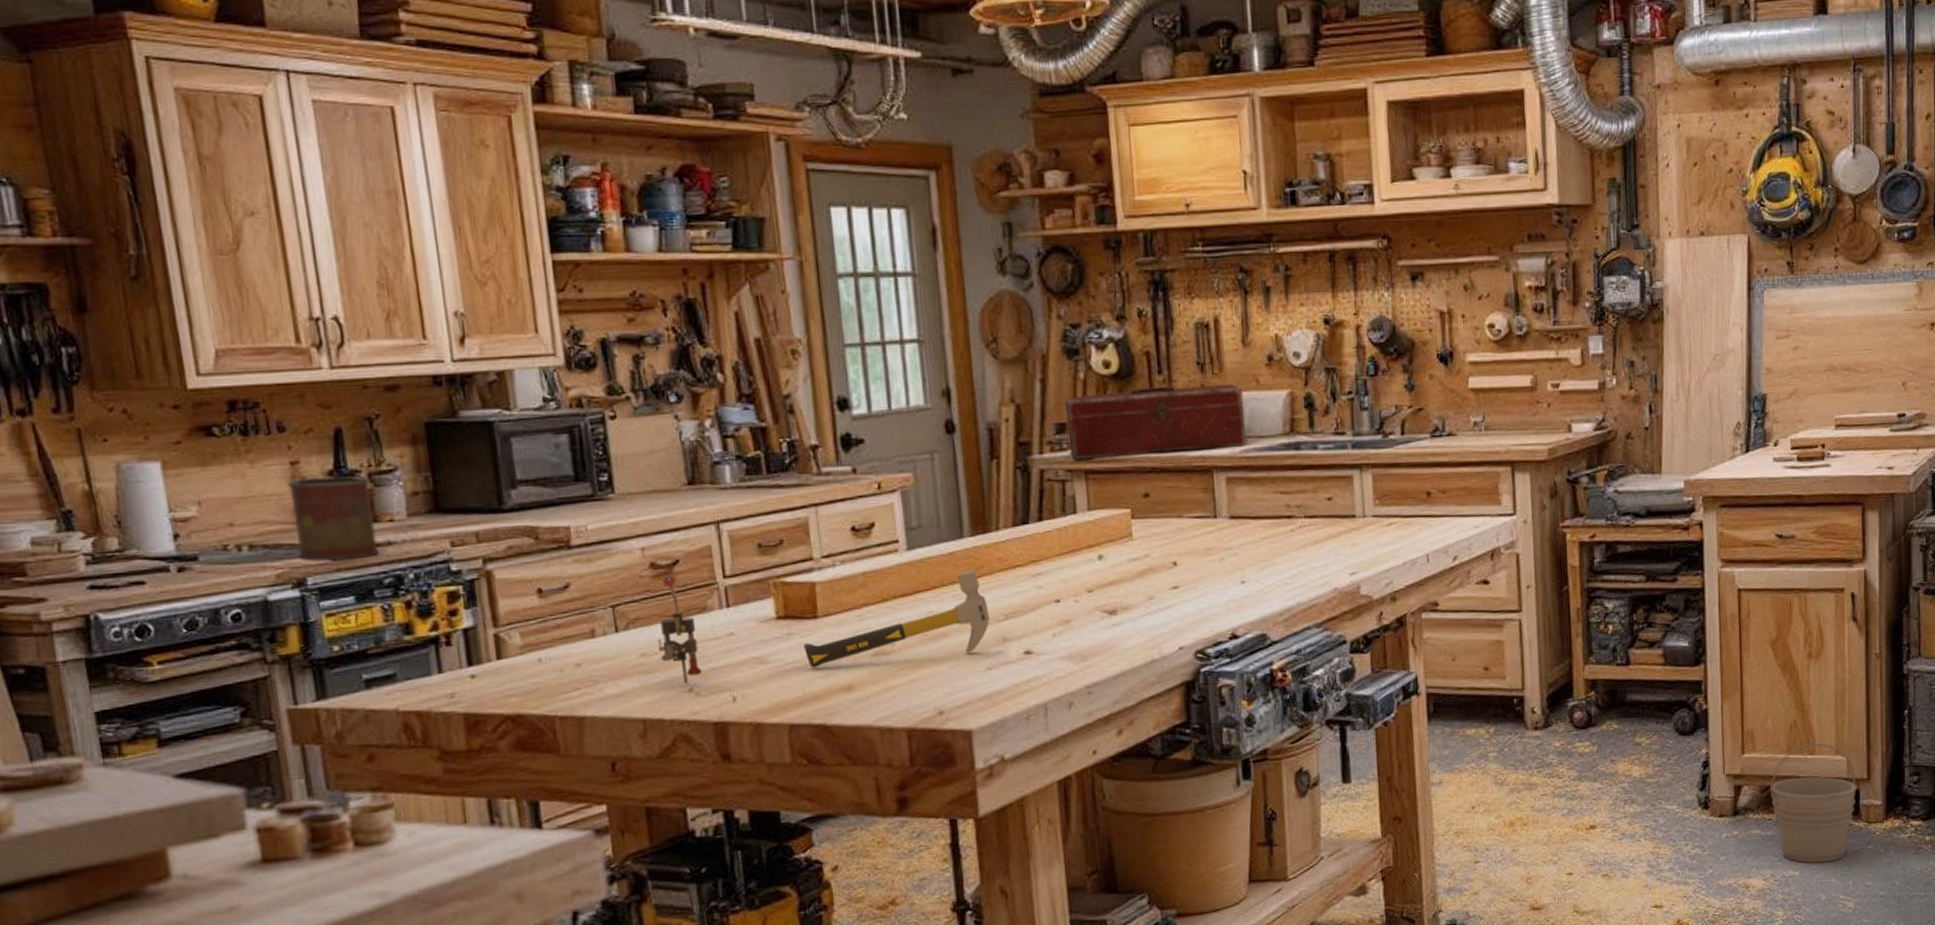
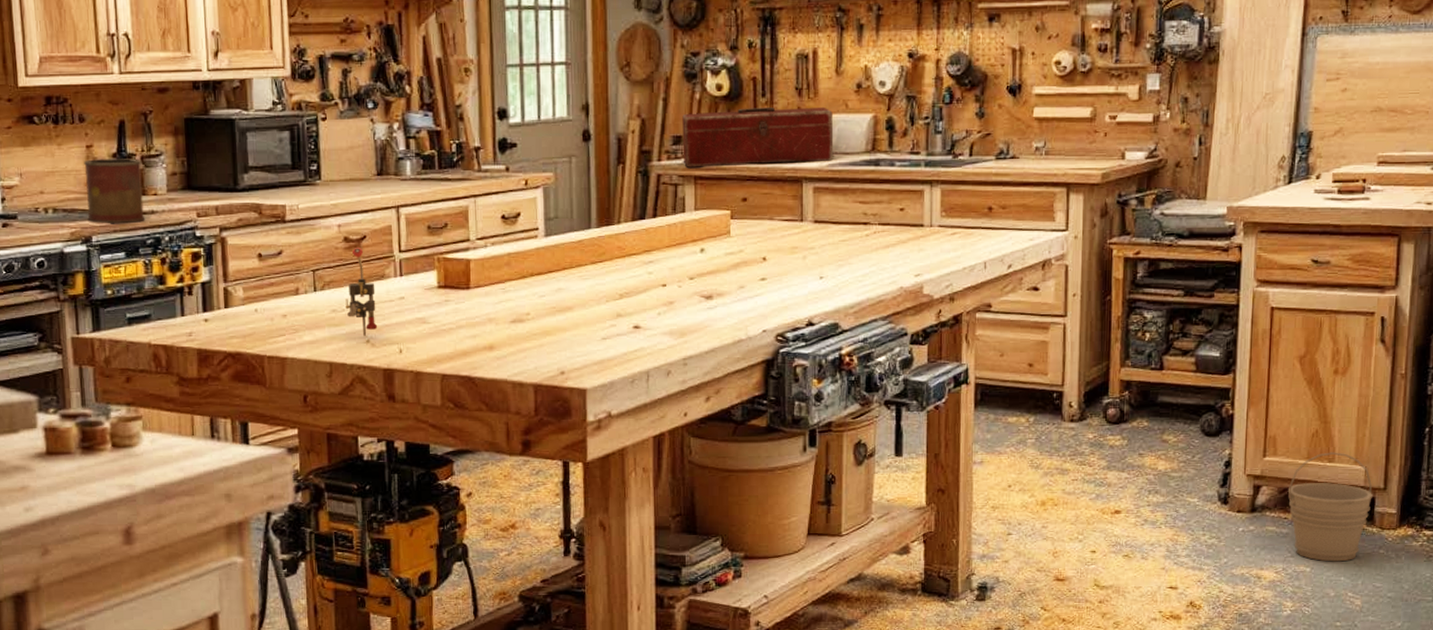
claw hammer: present [804,569,990,668] -> none [458,255,607,329]

